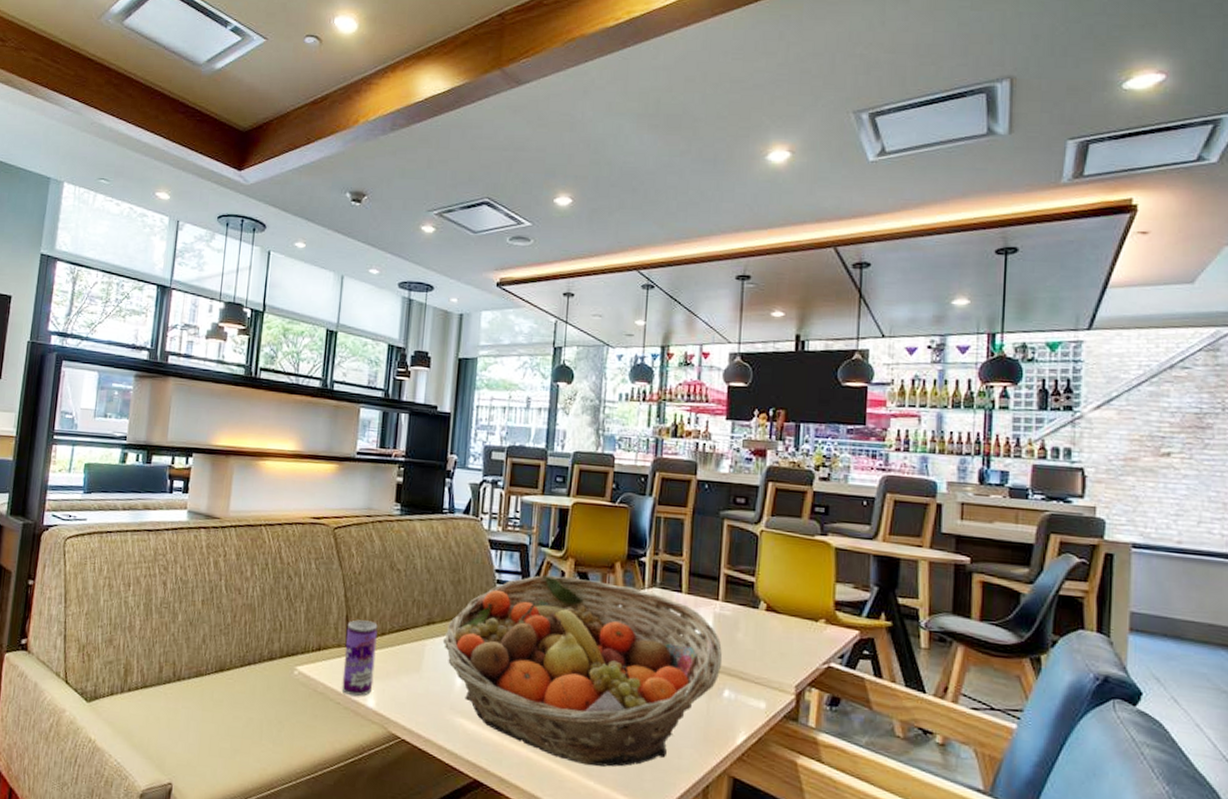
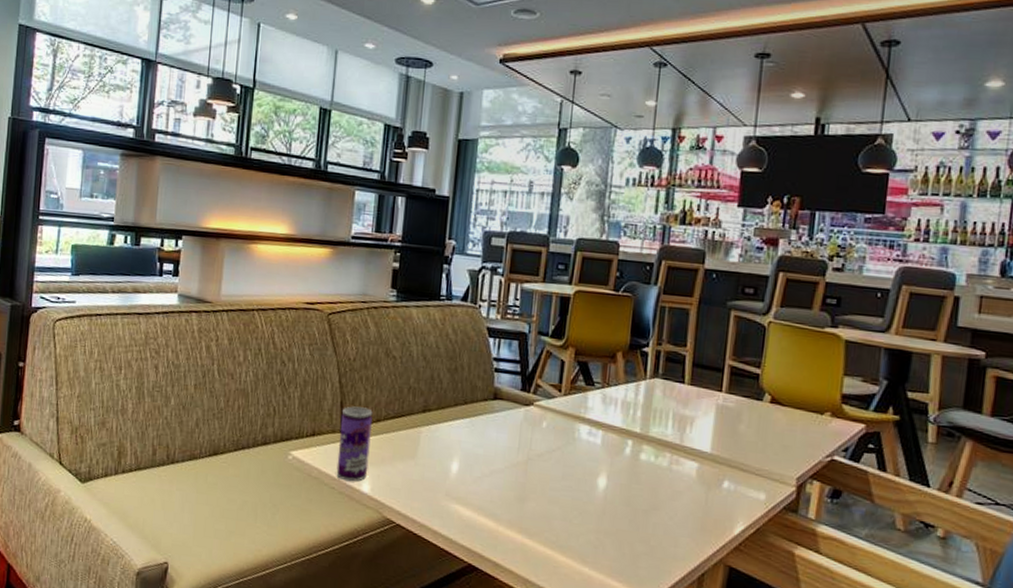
fruit basket: present [442,575,723,767] -> none [438,364,724,555]

